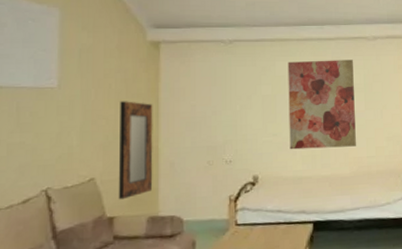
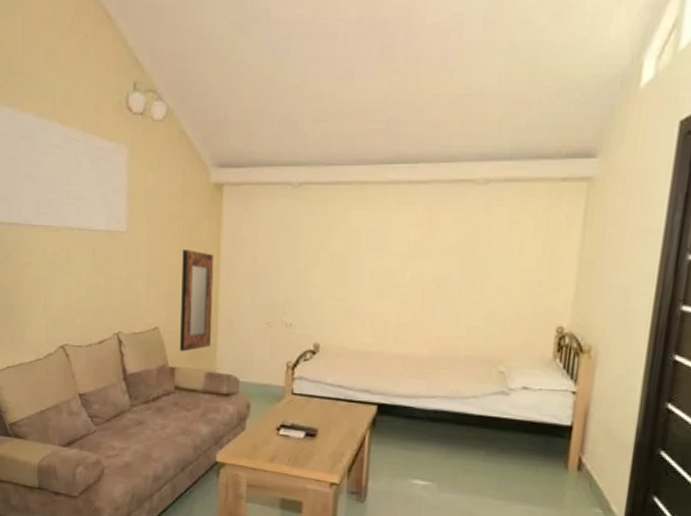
wall art: present [287,60,356,150] -> none [358,210,452,323]

